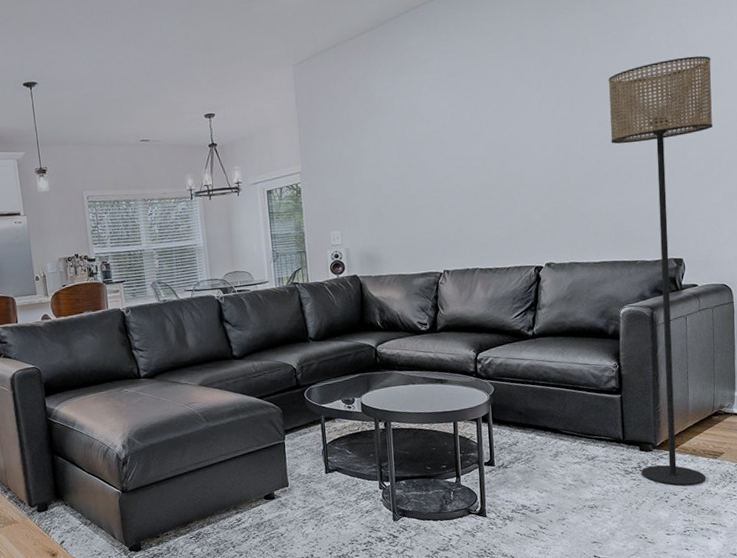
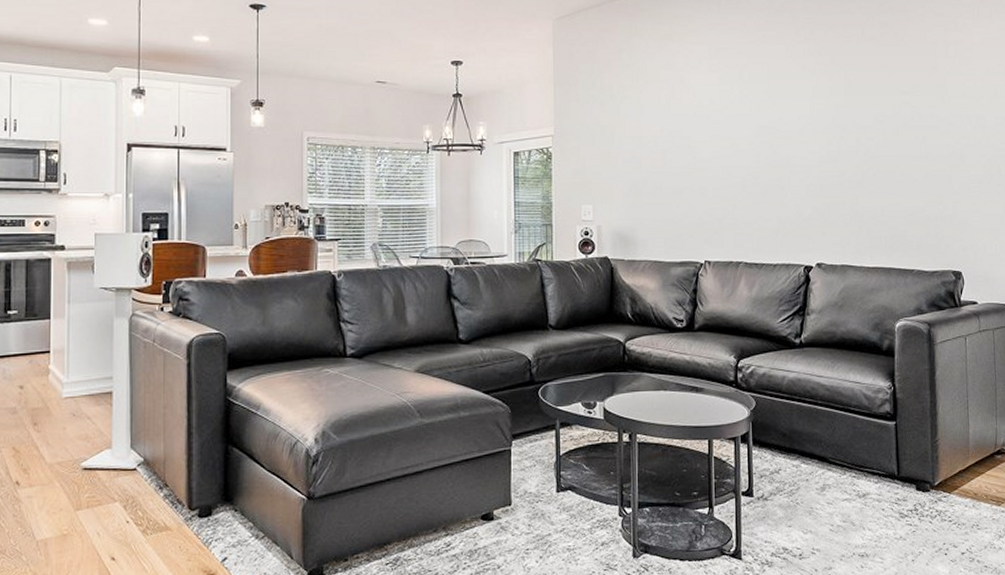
floor lamp: present [608,55,713,486] -> none [884,58,991,537]

